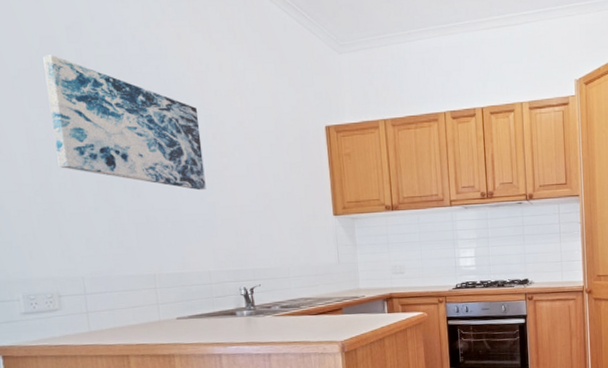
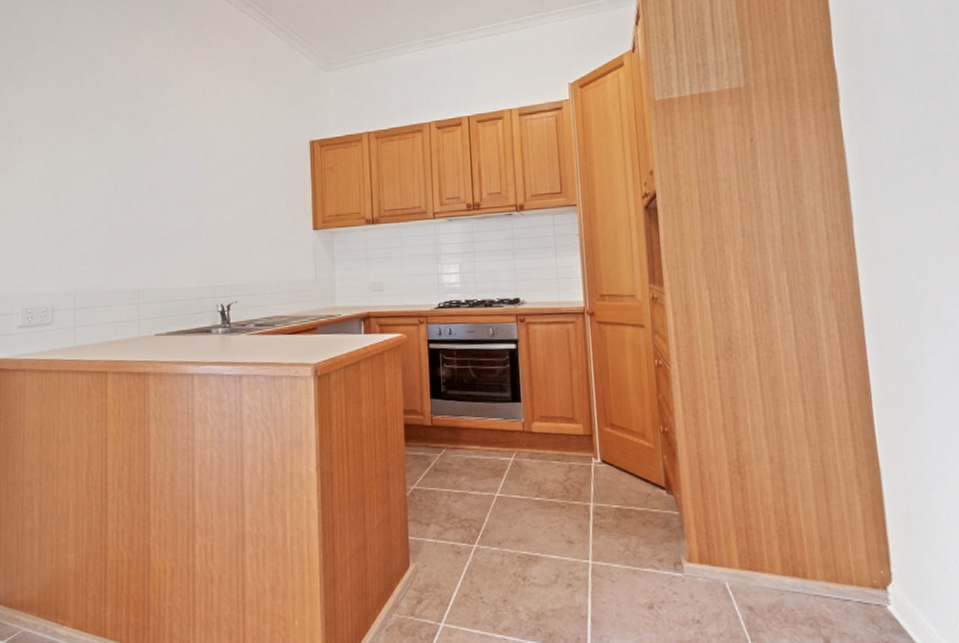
wall art: present [43,55,206,191] -> none [66,87,194,207]

